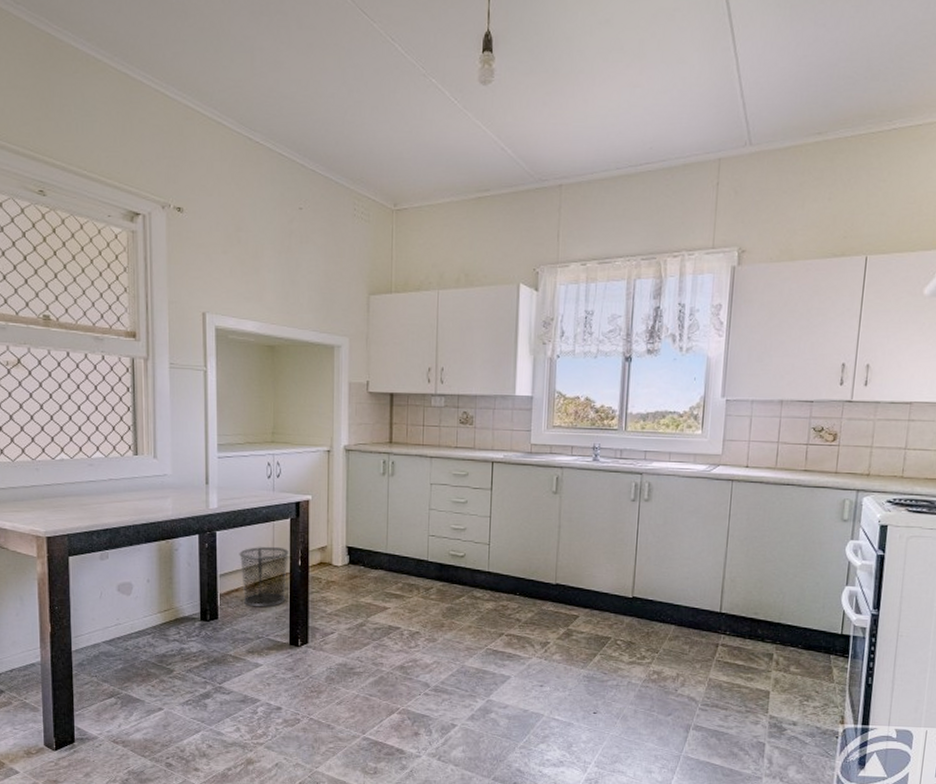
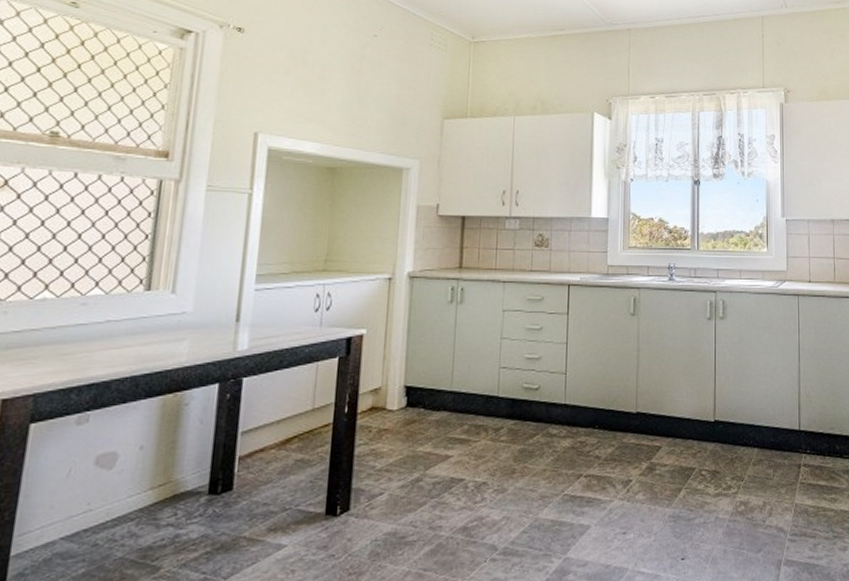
waste bin: present [239,546,289,608] -> none [269,392,334,470]

